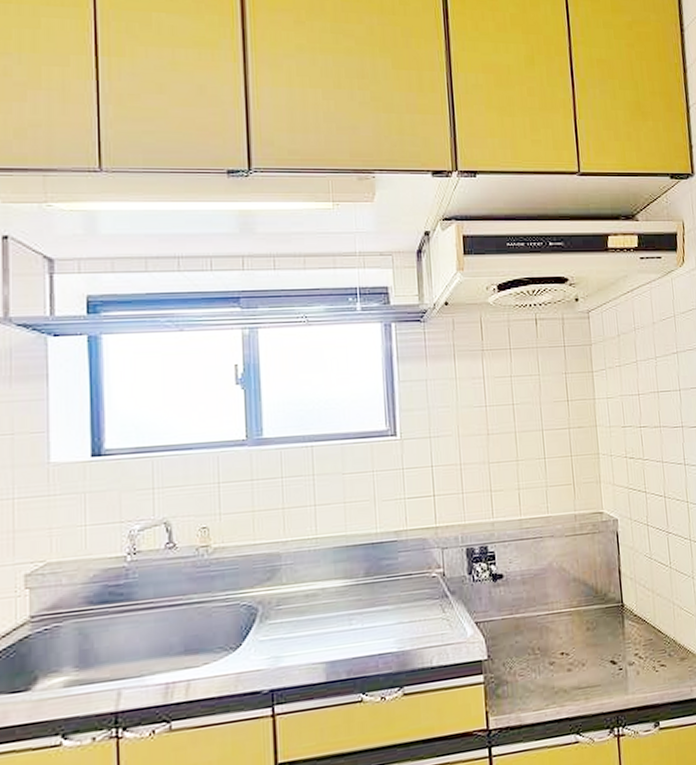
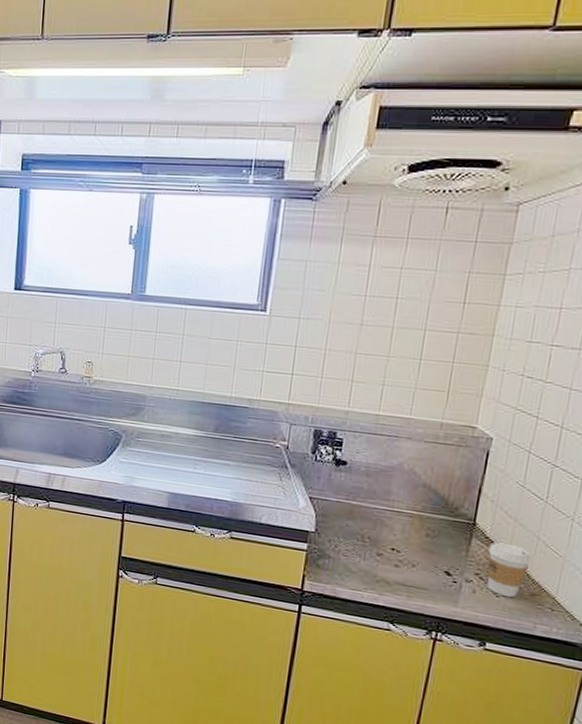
coffee cup: none [639,615,674,670] -> present [487,542,532,598]

